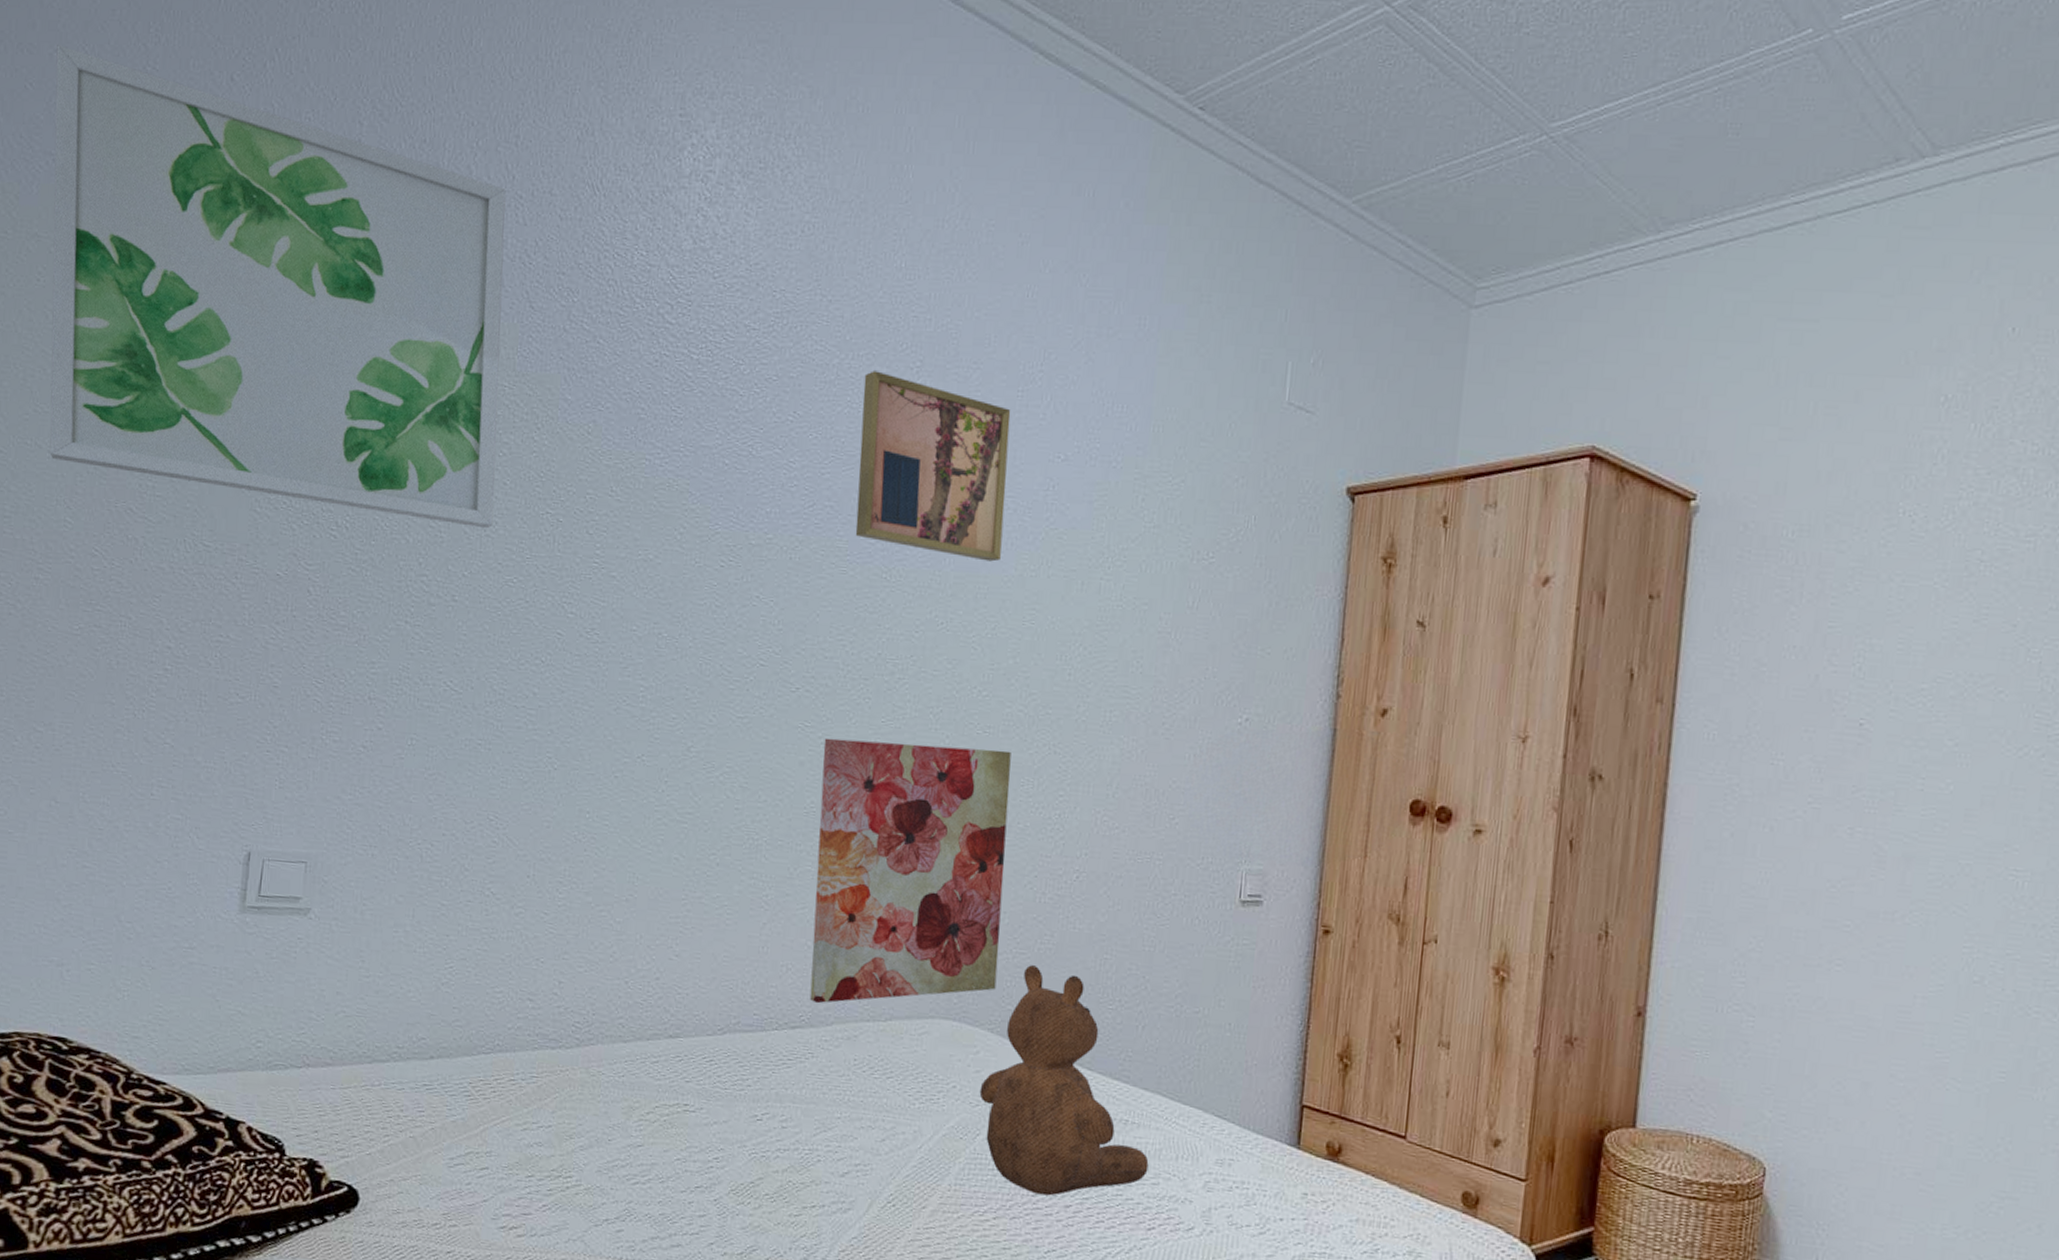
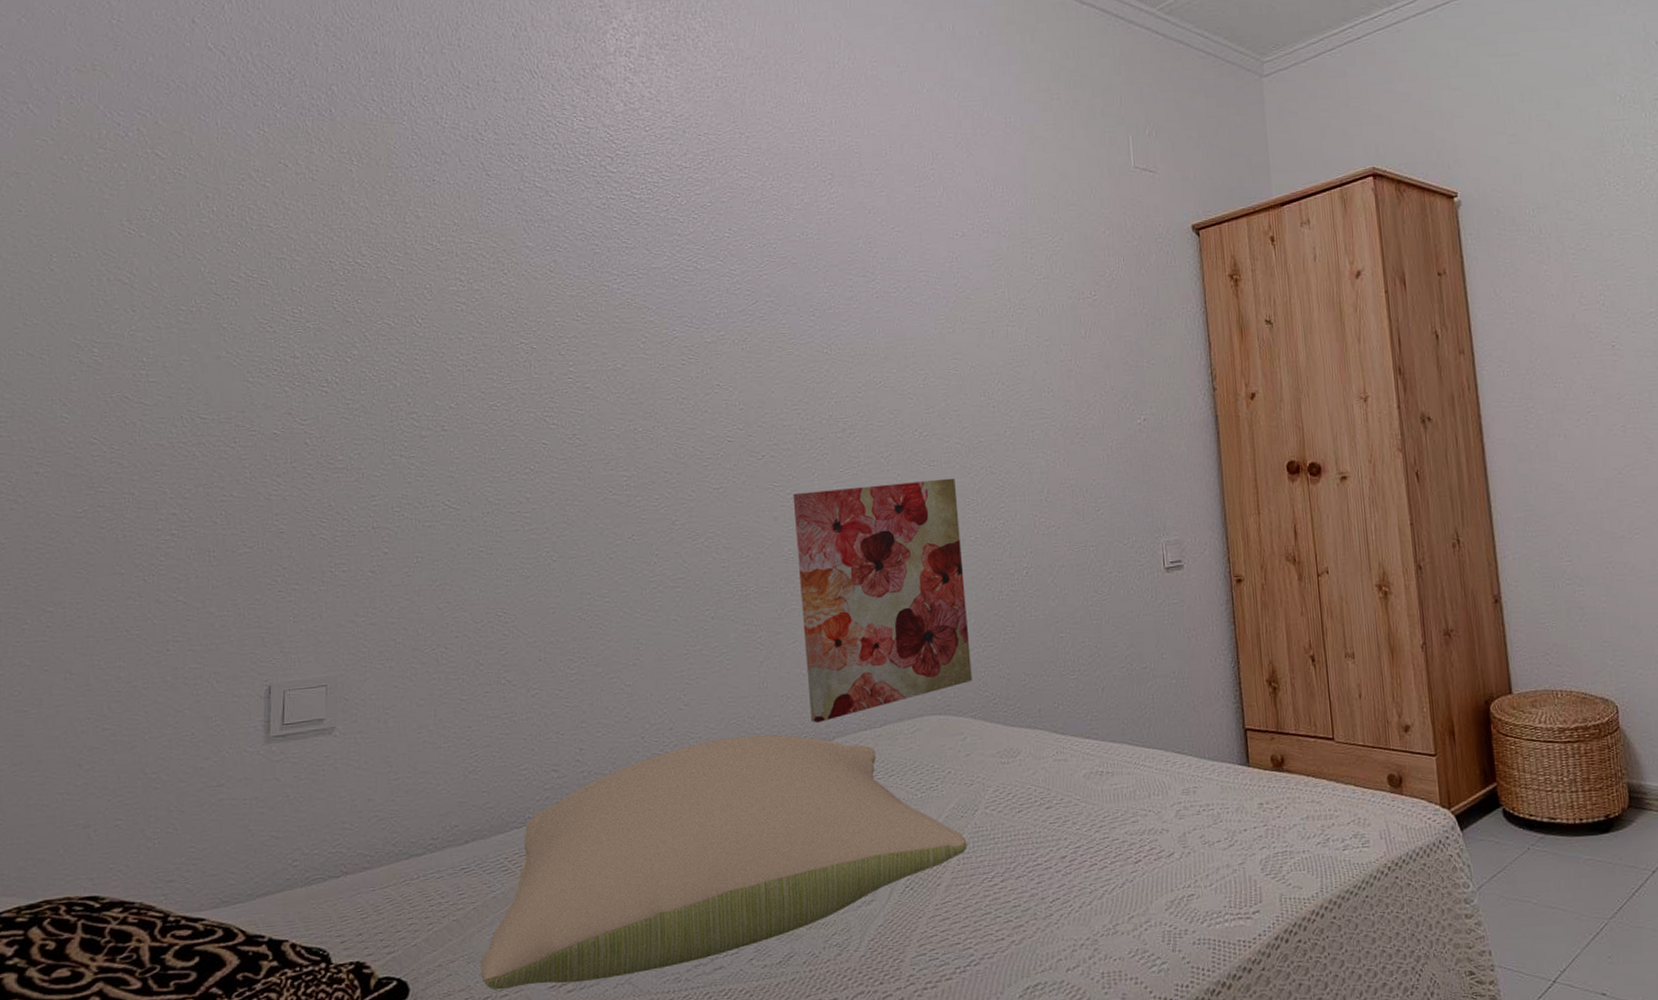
wall art: present [49,45,506,529] -> none [24,11,473,365]
pillow: none [431,1000,963,1233] -> present [479,735,968,990]
wall art: present [855,371,1011,562] -> none [785,187,921,326]
teddy bear: present [979,965,1149,1196] -> none [972,654,1127,852]

